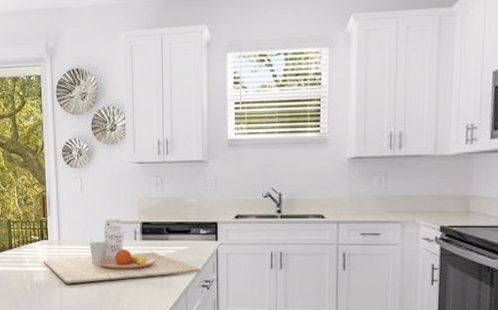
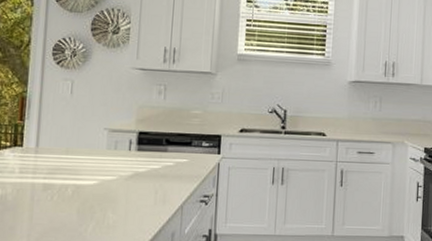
cutting board: present [43,219,200,284] -> none [13,126,200,199]

